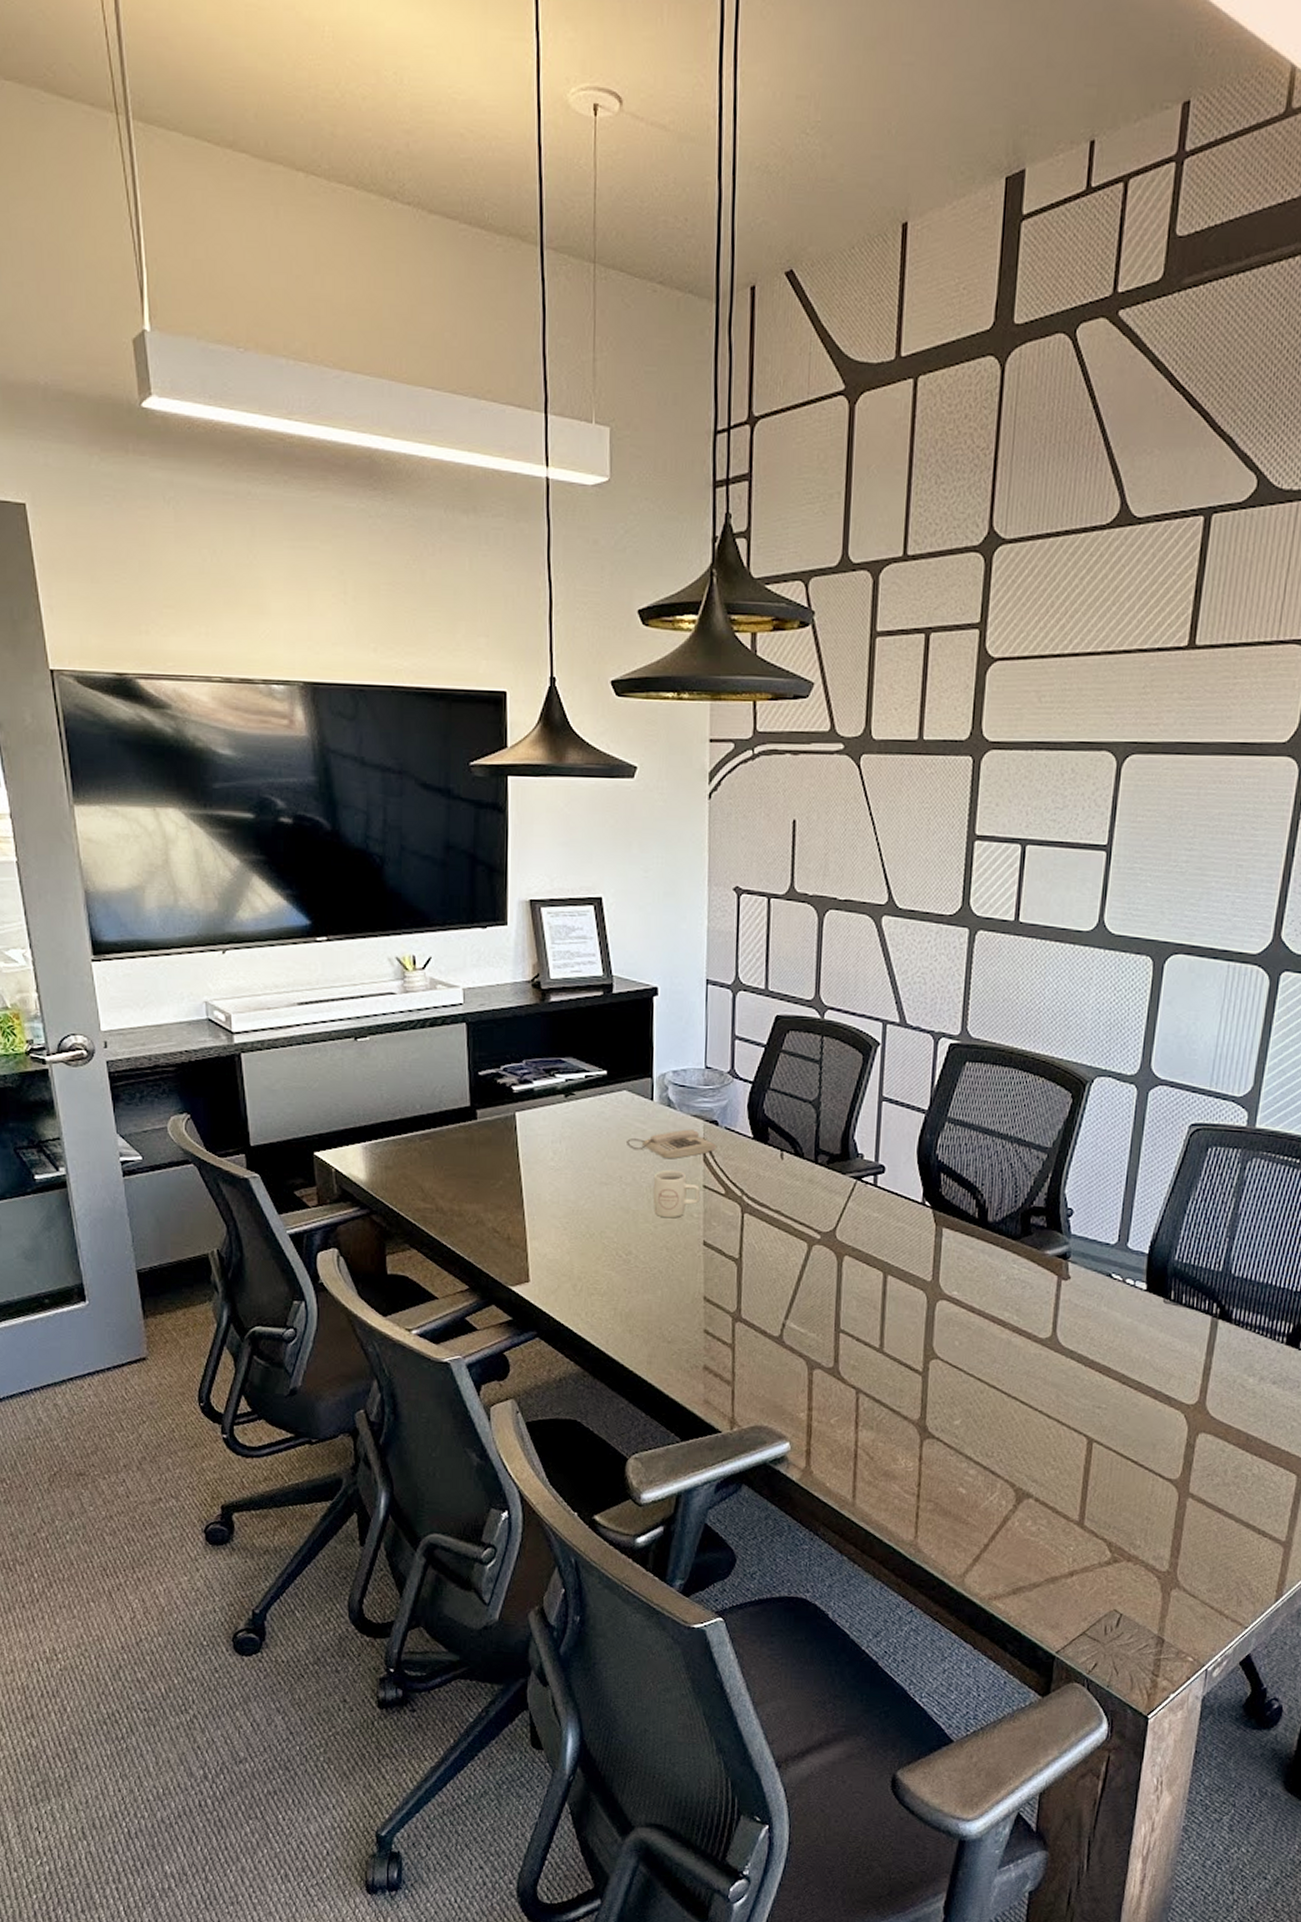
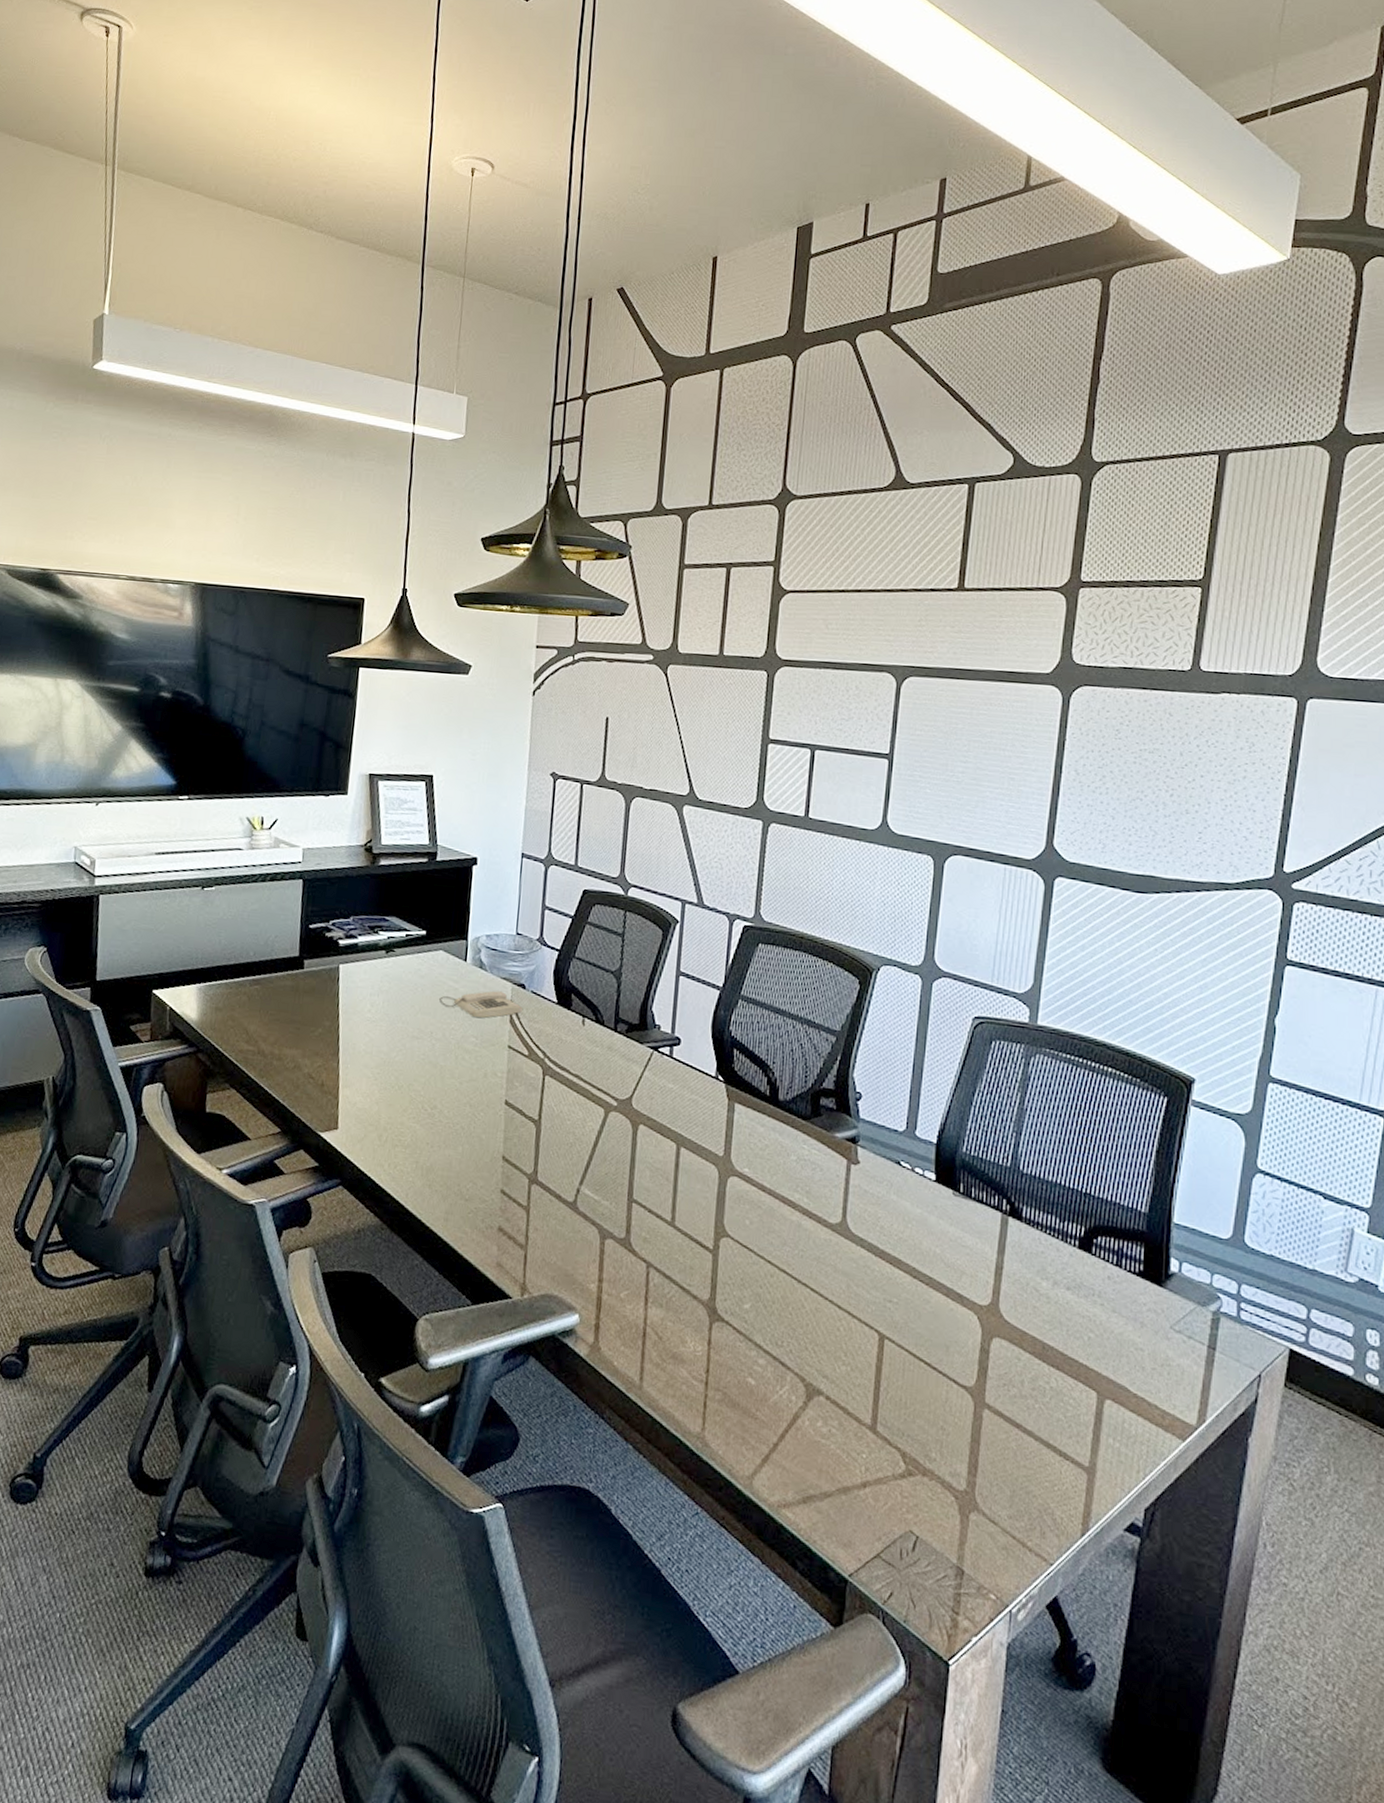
mug: present [653,1169,701,1219] -> none [460,1028,505,1076]

